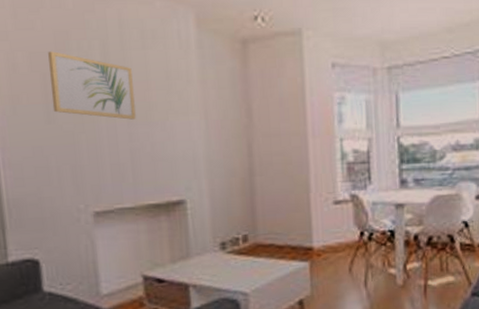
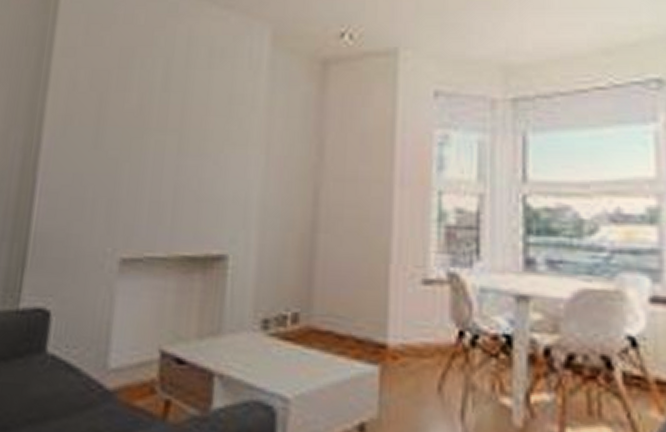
wall art: present [48,51,136,120] -> none [102,69,193,149]

